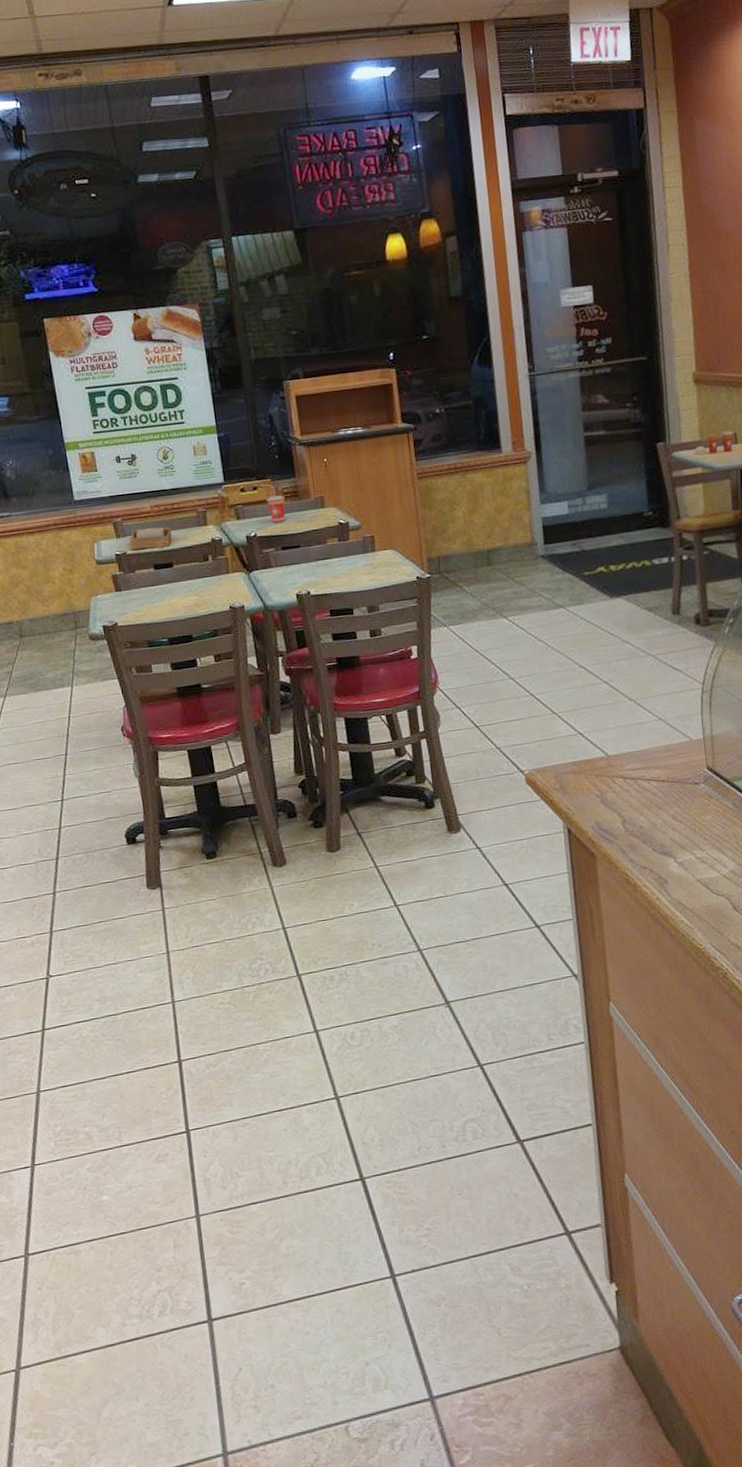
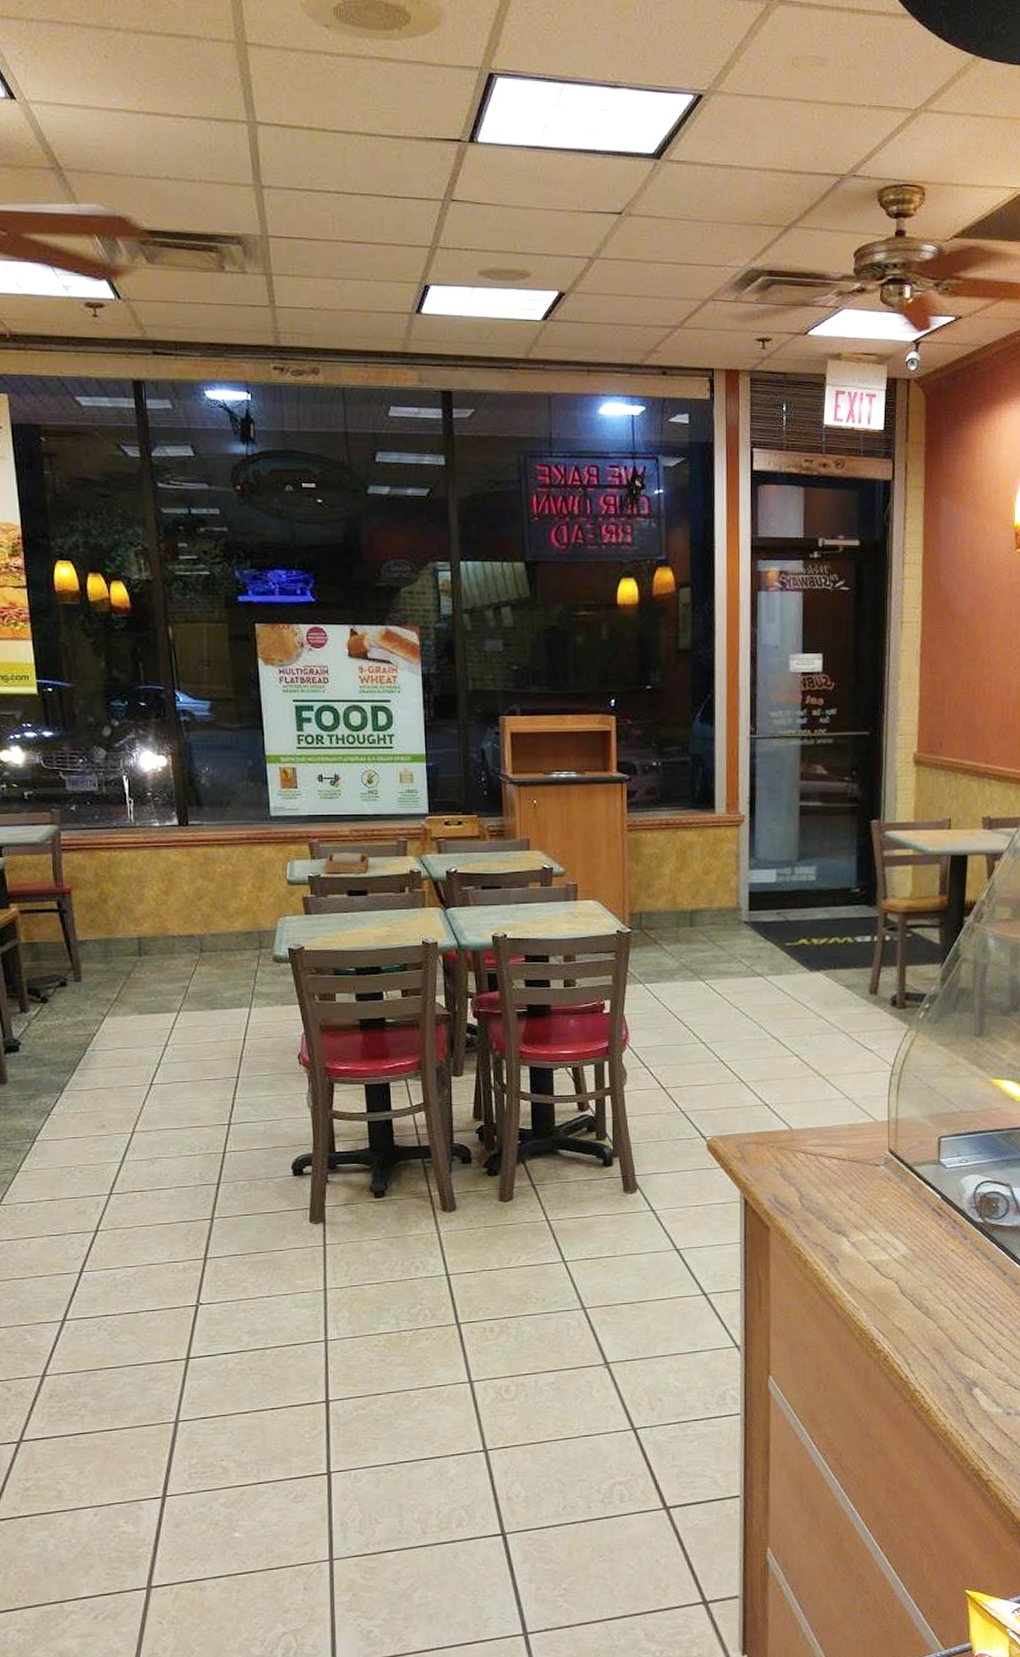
beverage cup: present [260,483,286,524] -> none [465,819,489,862]
beverage cup: present [694,430,733,456] -> none [907,815,947,837]

